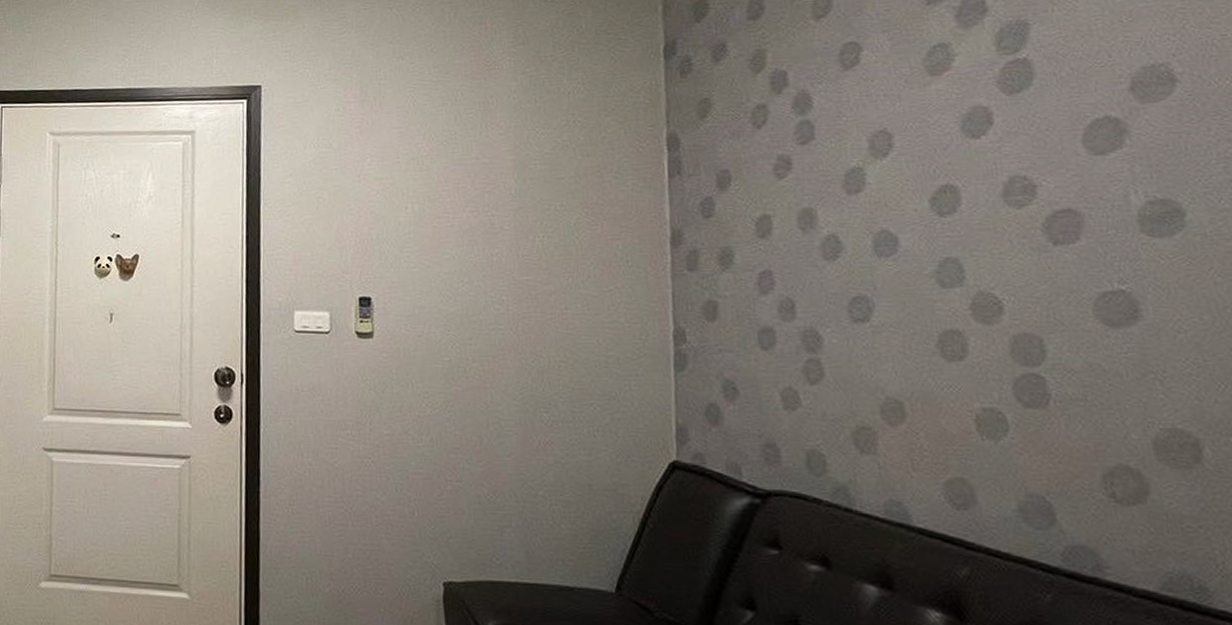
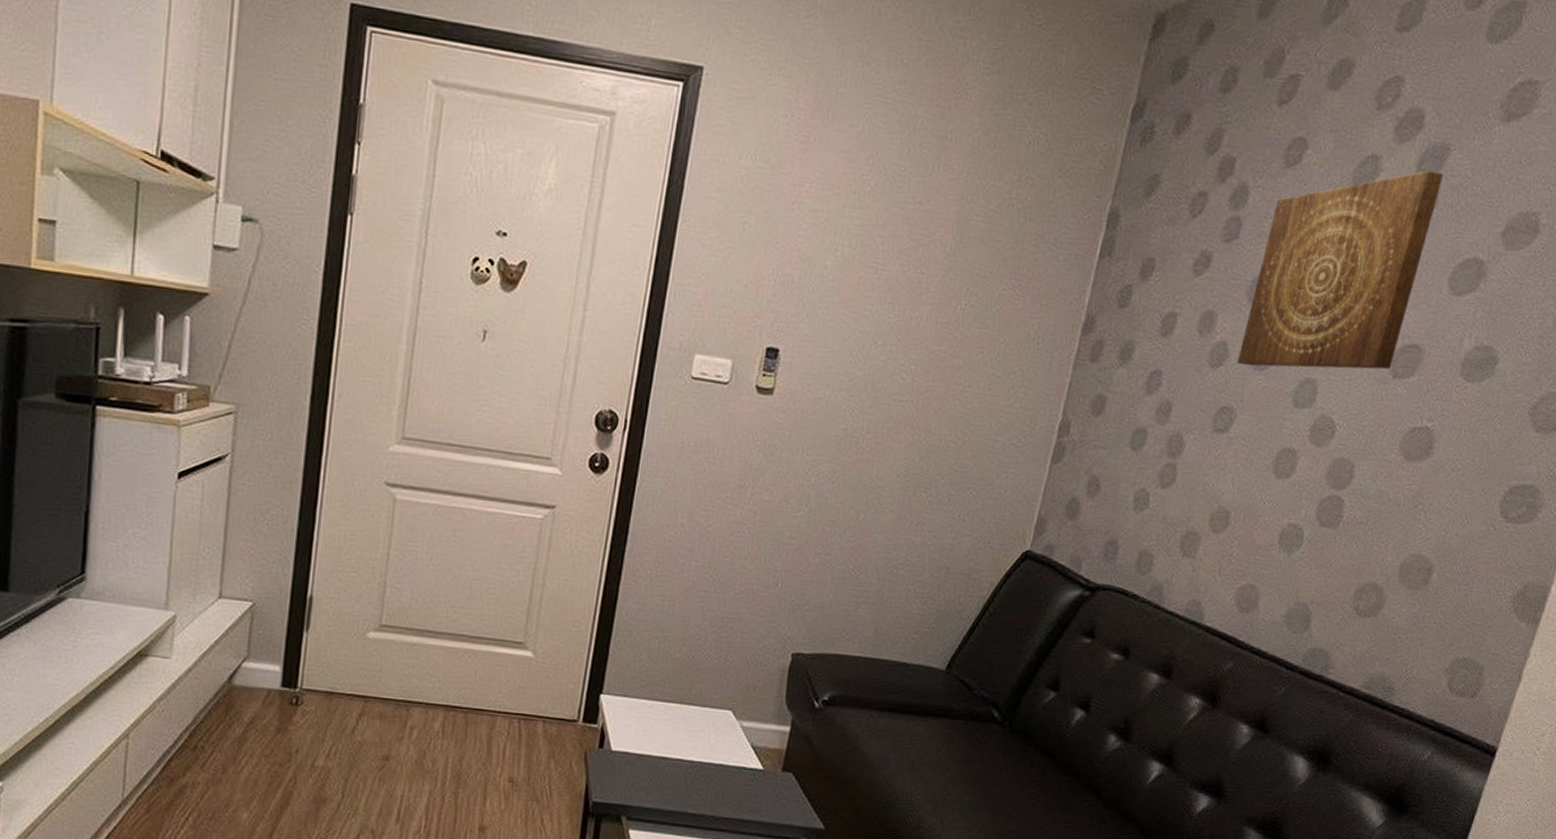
wall art: none [845,46,1047,254] -> present [1237,170,1444,370]

